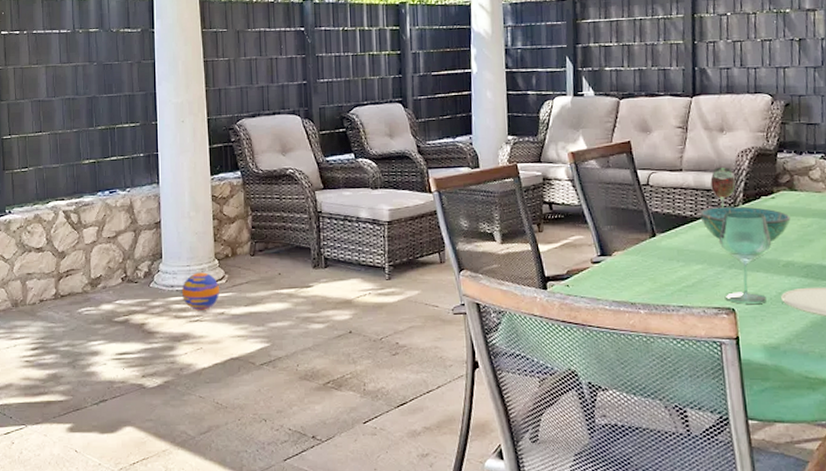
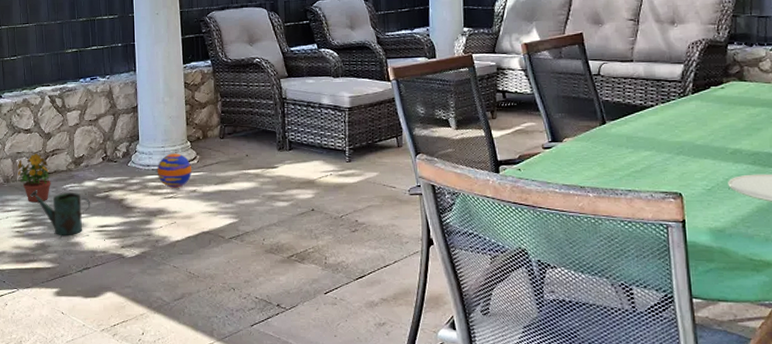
flowerpot: none [27,275,65,329] -> present [17,154,51,203]
watering can: none [41,313,108,366] -> present [30,189,90,236]
bowl: present [700,206,791,243] -> none [649,96,739,131]
wineglass: present [710,167,736,208] -> none [661,59,685,98]
wine glass: present [718,211,772,304] -> none [667,101,720,189]

